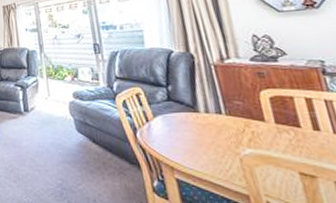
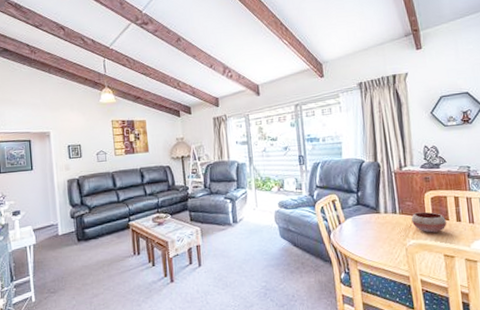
bowl: none [244,114,298,142] -> present [412,211,446,233]

